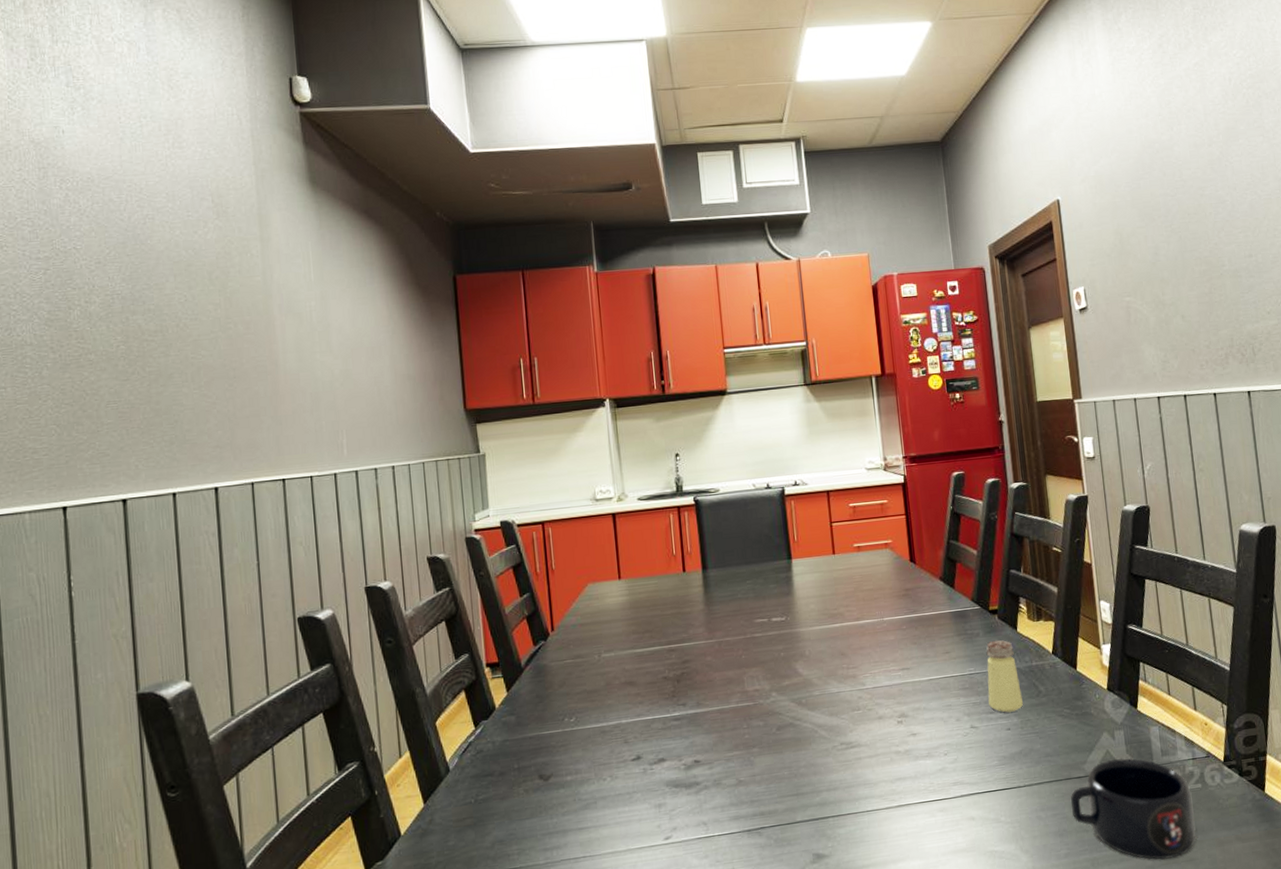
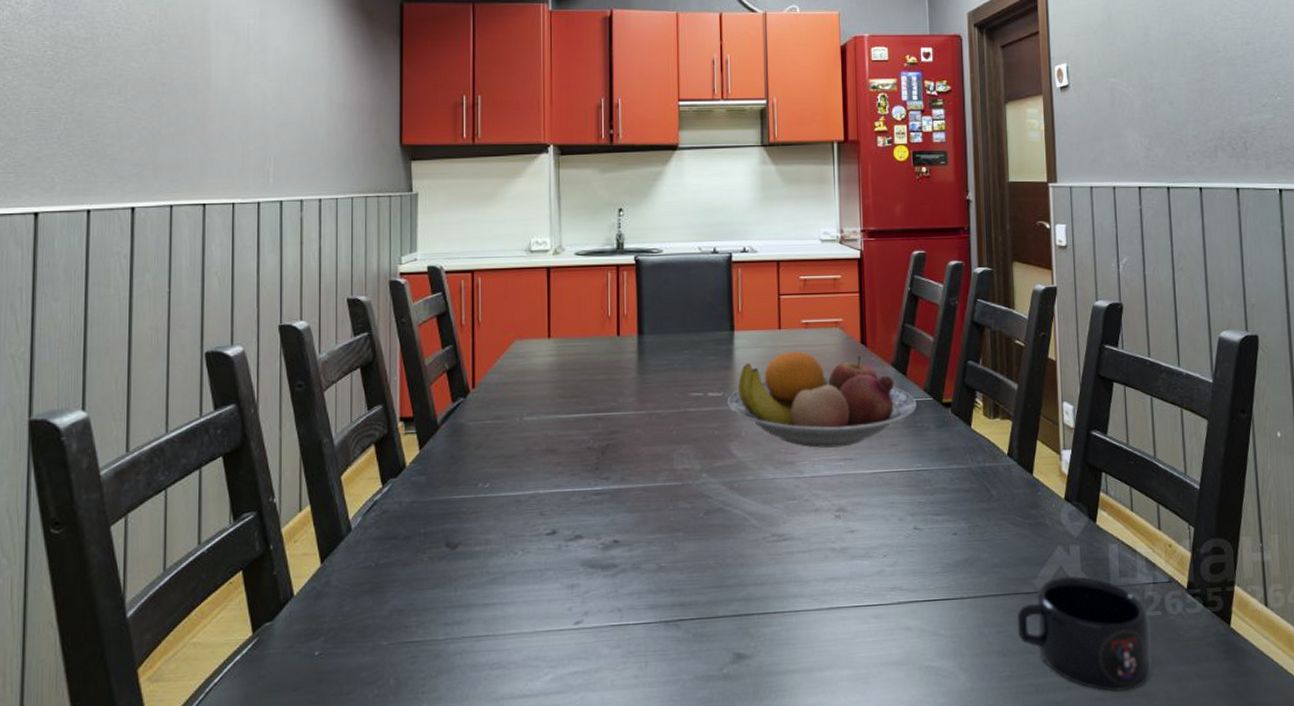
fruit bowl: none [790,573,966,661] -> present [727,351,917,448]
saltshaker: present [986,640,1024,713] -> none [935,435,973,516]

